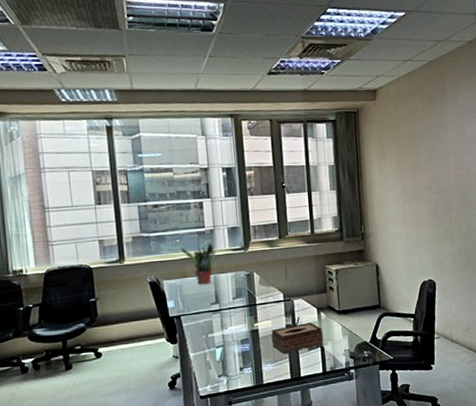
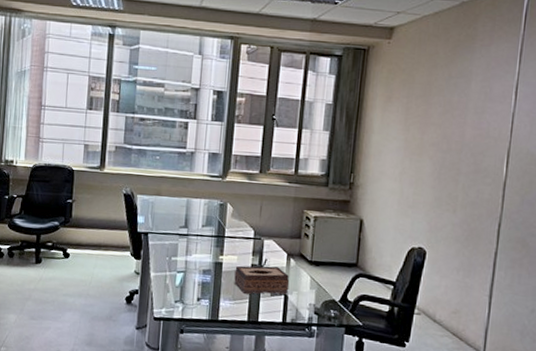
potted plant: present [180,237,217,285] -> none [159,157,195,207]

